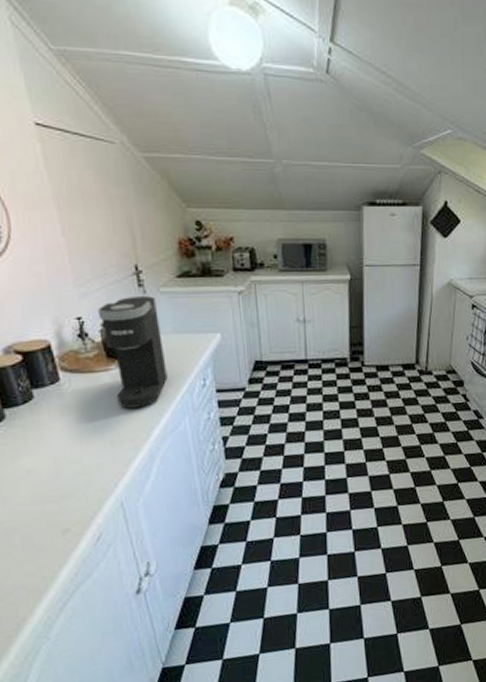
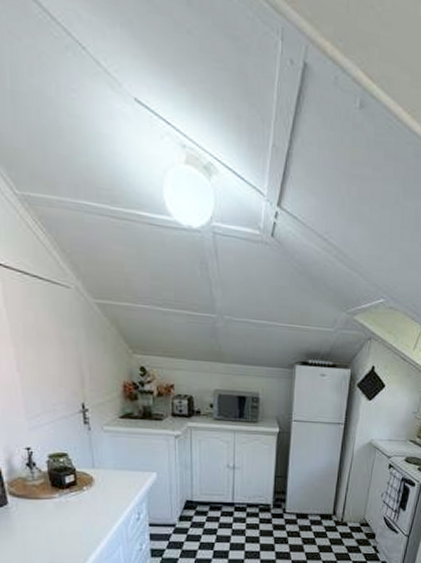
coffee maker: present [98,296,168,409] -> none [46,432,106,534]

